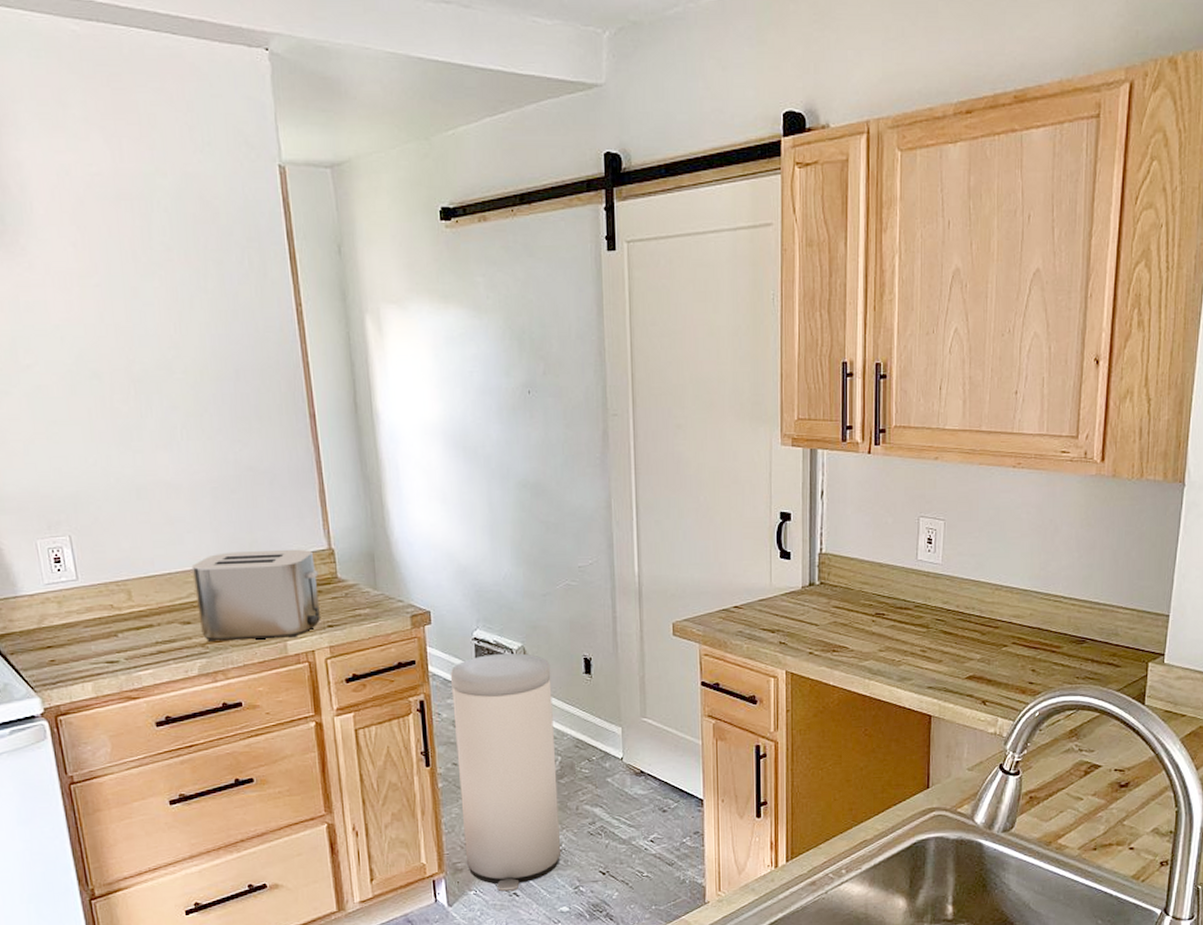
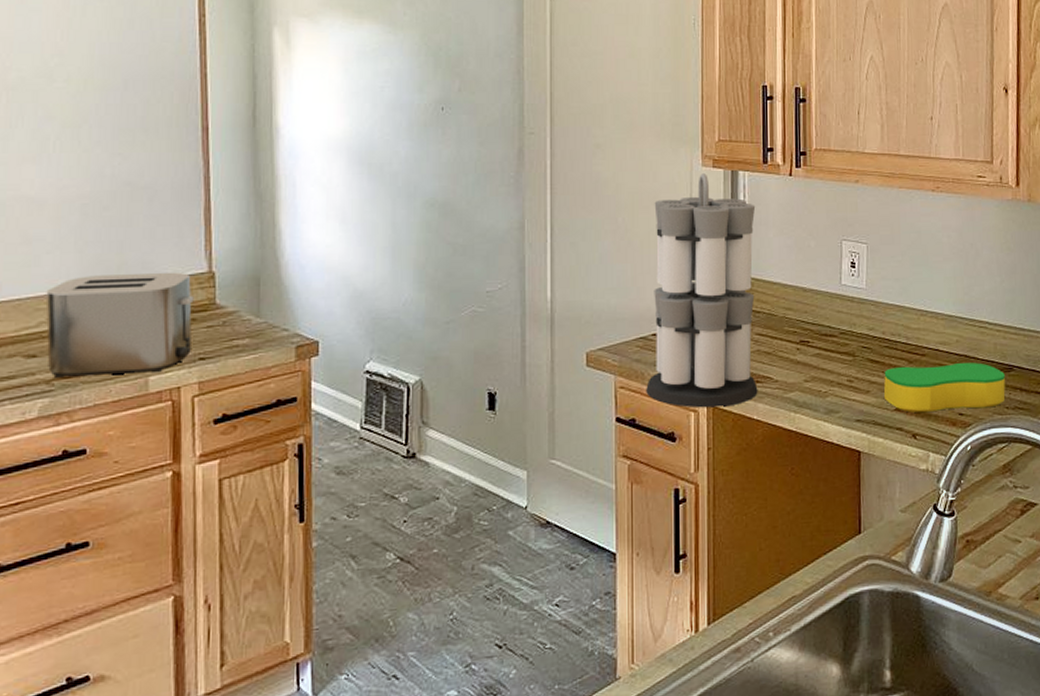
pedal bin: present [450,653,562,892] -> none [335,388,452,675]
spice rack: none [729,452,834,675] -> present [646,173,758,409]
sponge: none [956,635,1077,682] -> present [884,362,1006,414]

